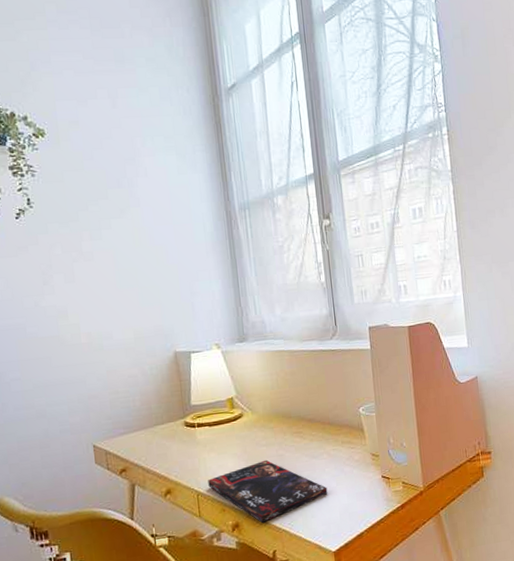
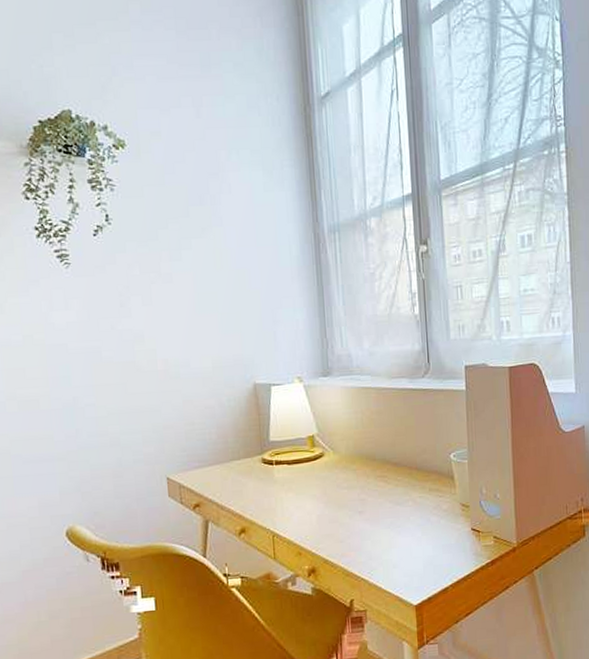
book: present [208,459,328,523] -> none [284,503,412,570]

